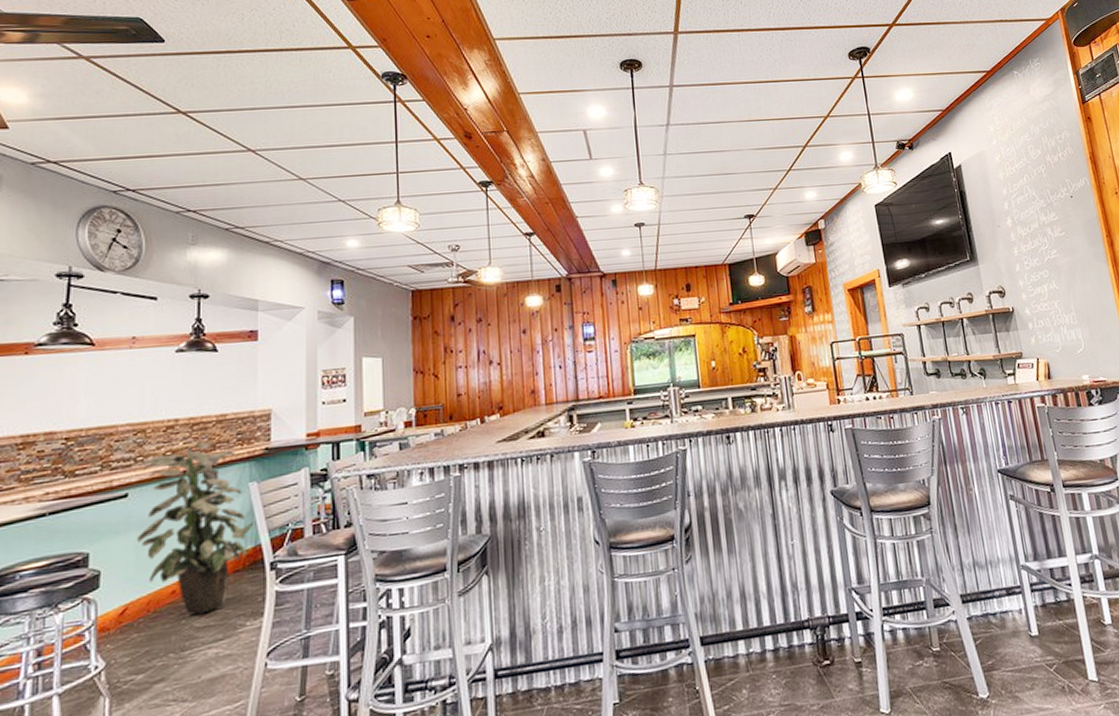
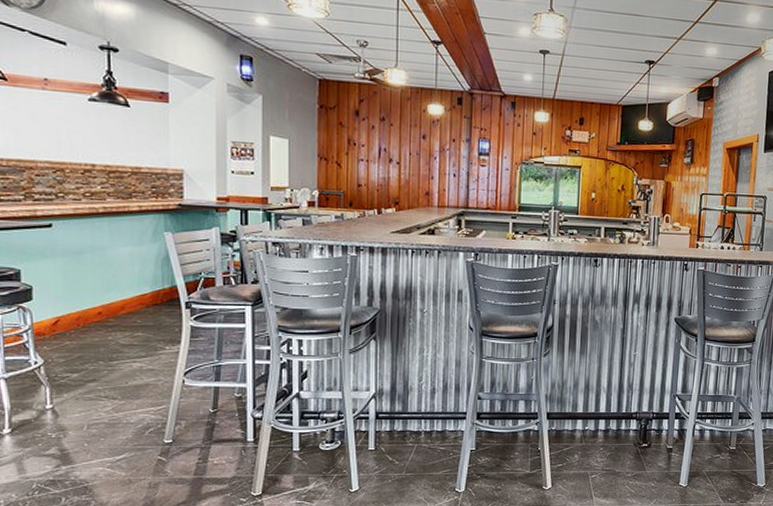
indoor plant: present [136,442,255,616] -> none [63,189,171,334]

